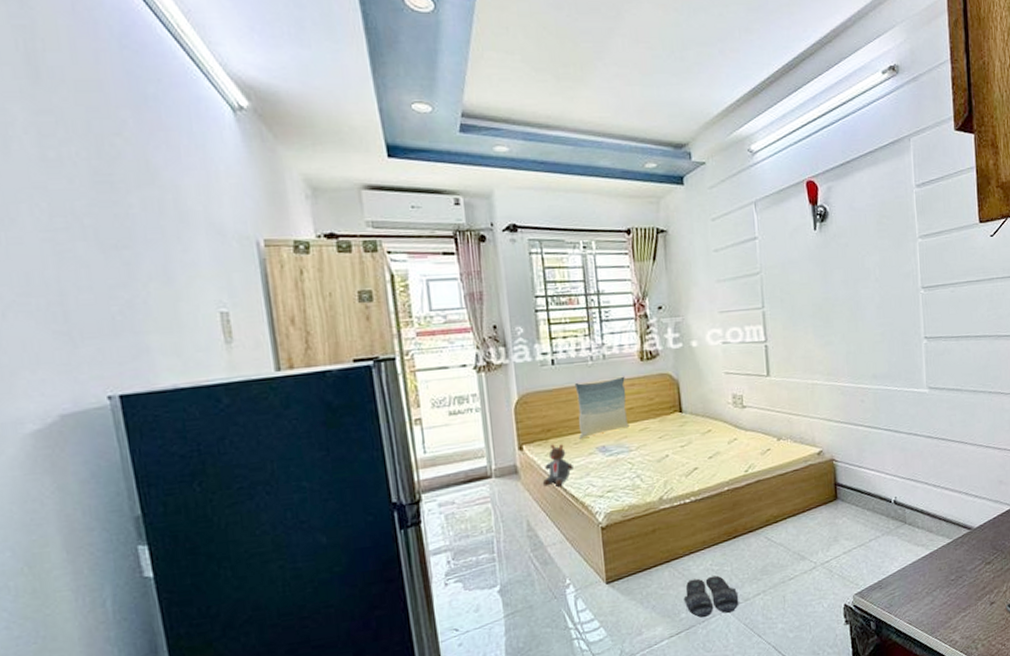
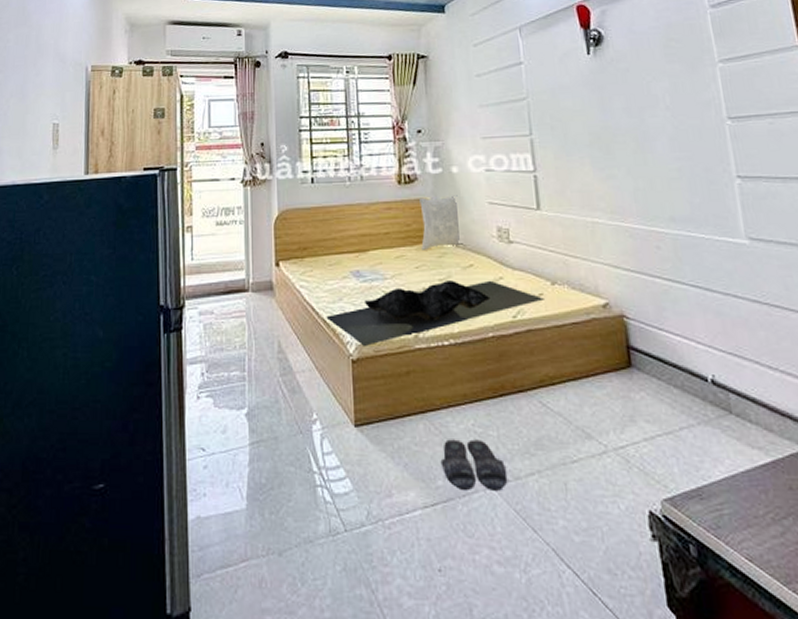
teddy bear: present [542,444,574,487] -> none [295,263,327,309]
pillow: present [574,376,629,439] -> none [332,199,385,261]
throw blanket: none [574,442,772,514] -> present [326,280,546,346]
pillow: none [661,368,702,421] -> present [419,195,463,250]

